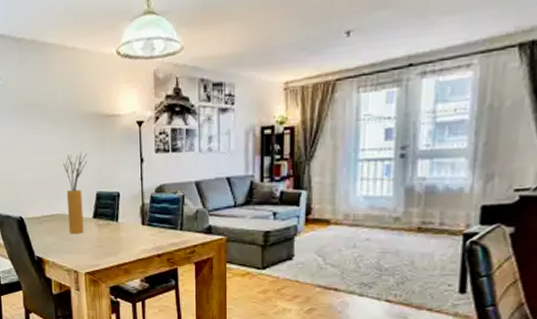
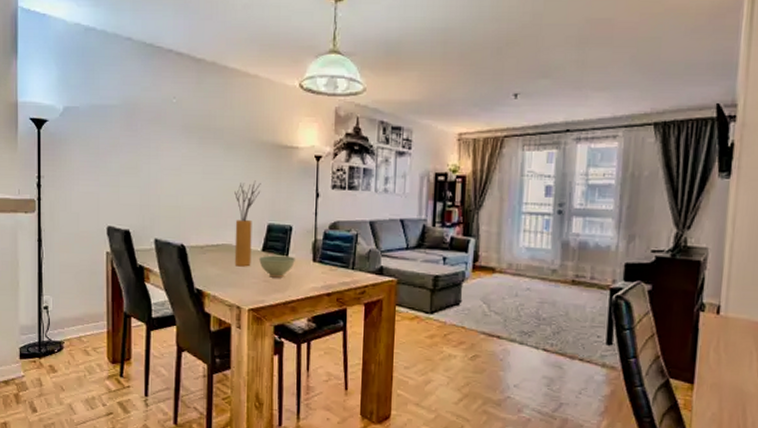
bowl: none [90,221,125,242] -> present [258,255,295,278]

